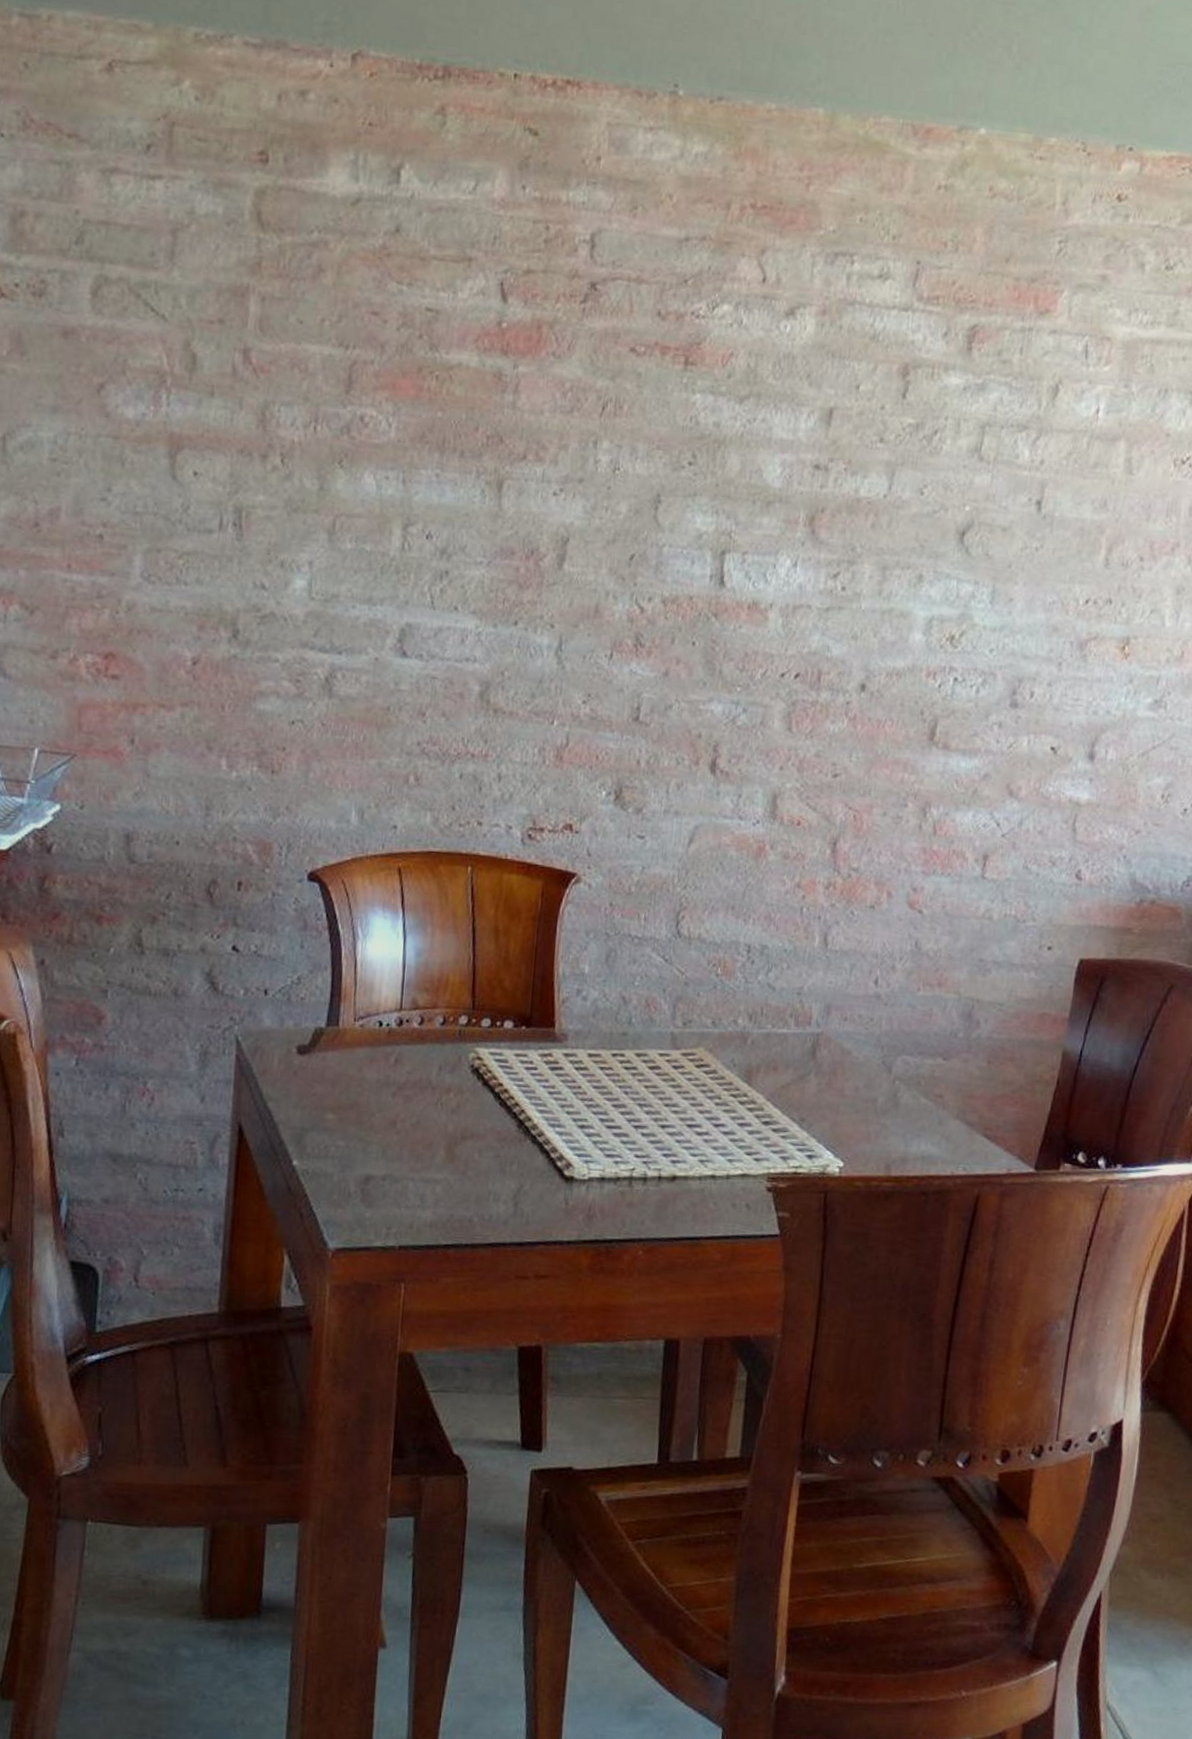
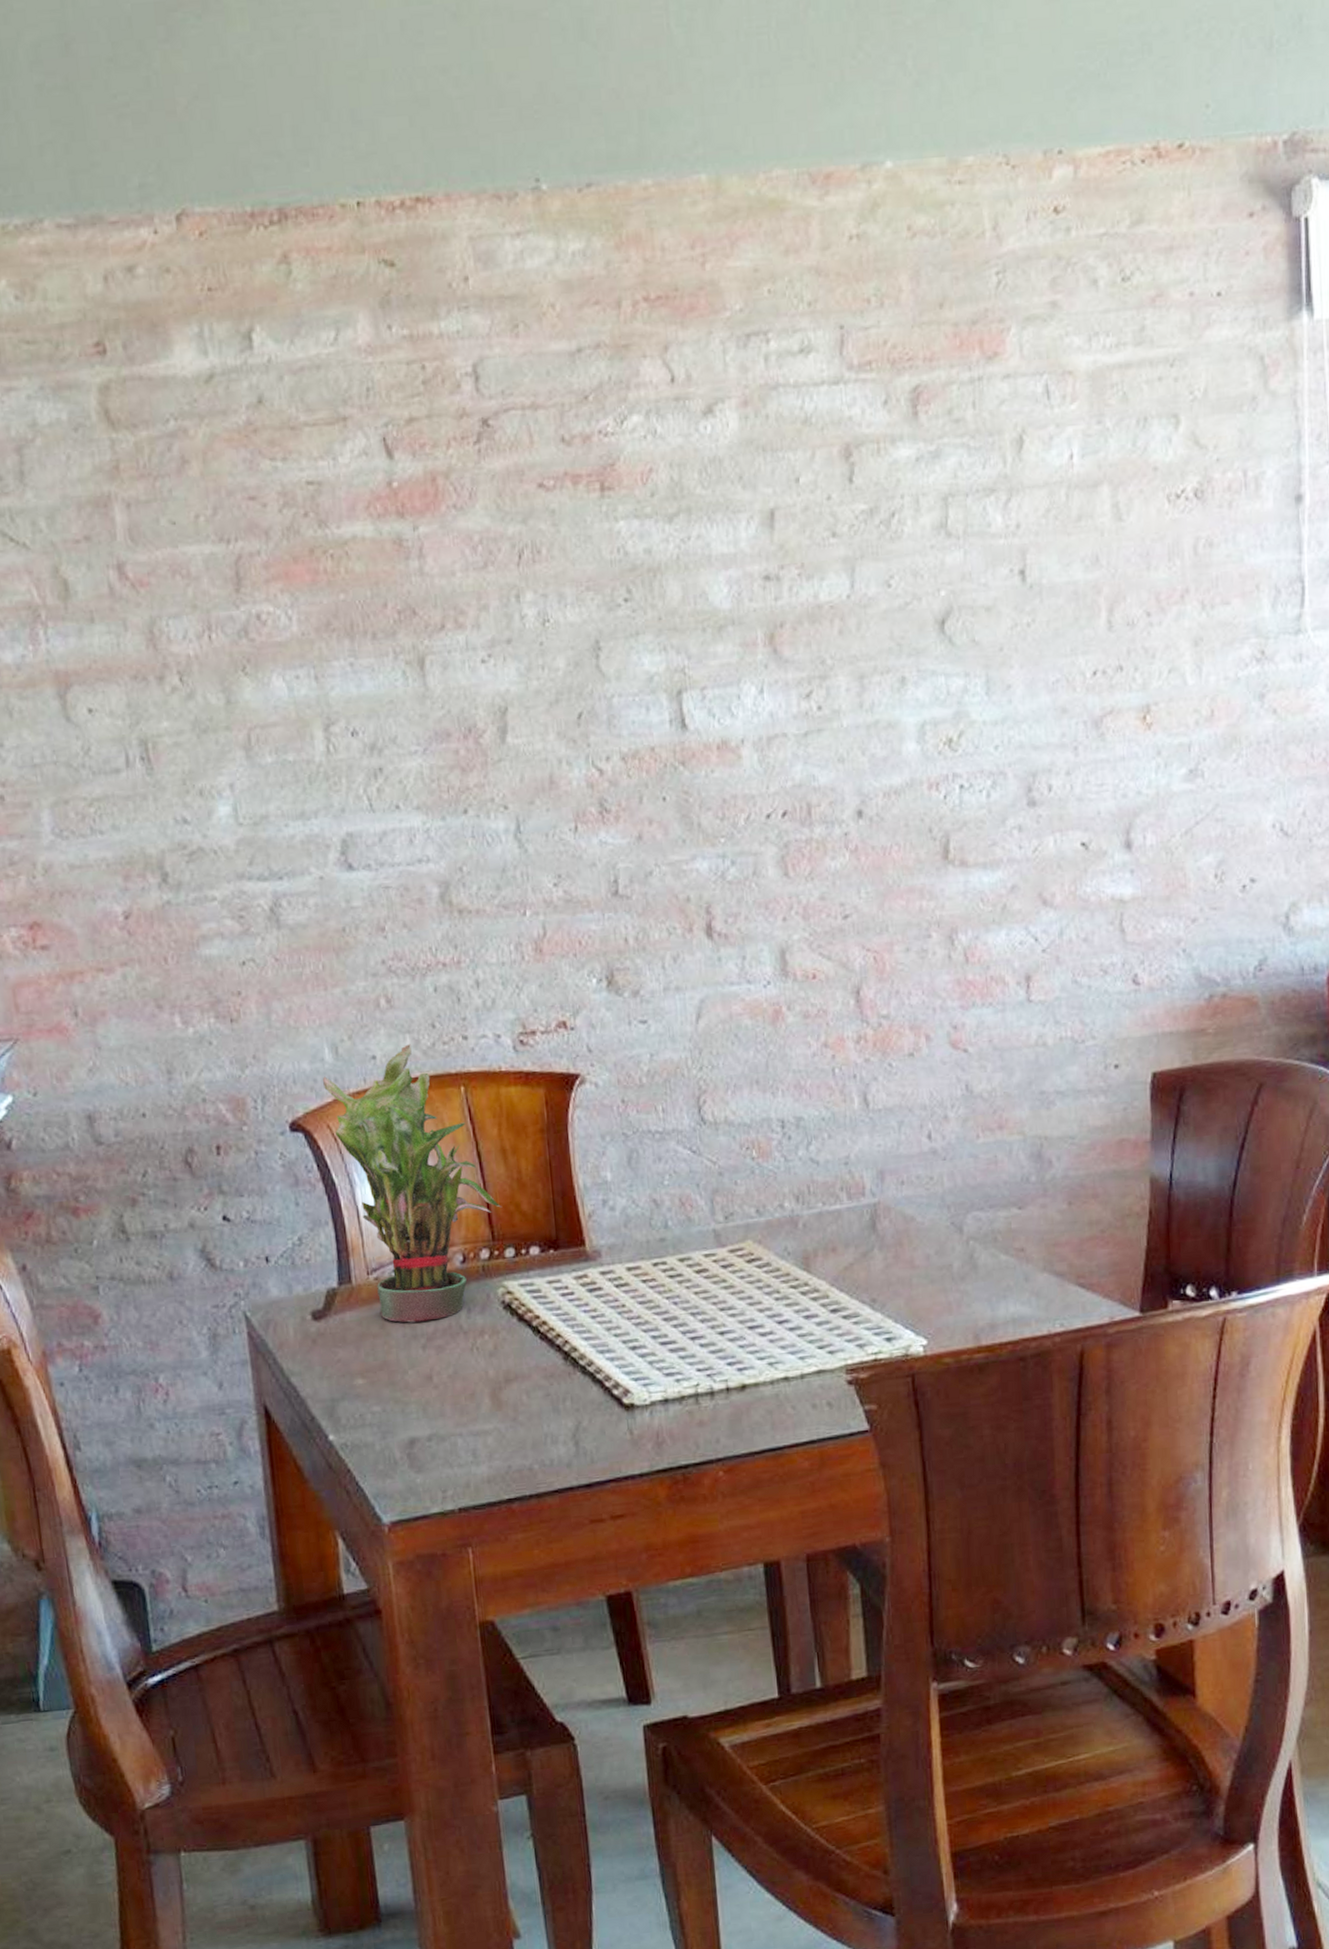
potted plant: none [345,821,485,1072] -> present [323,1044,501,1323]

